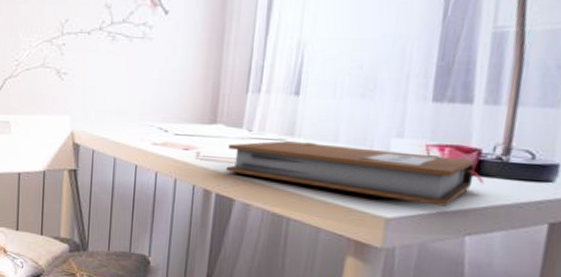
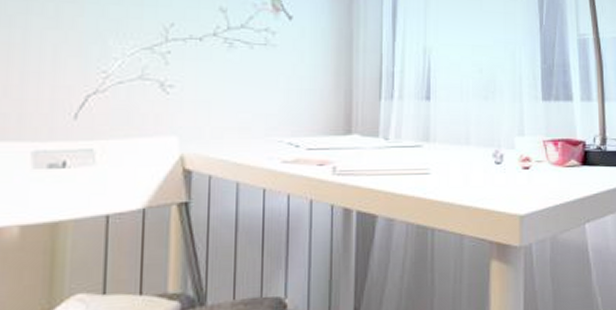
notebook: present [227,141,485,207] -> none [366,147,592,198]

